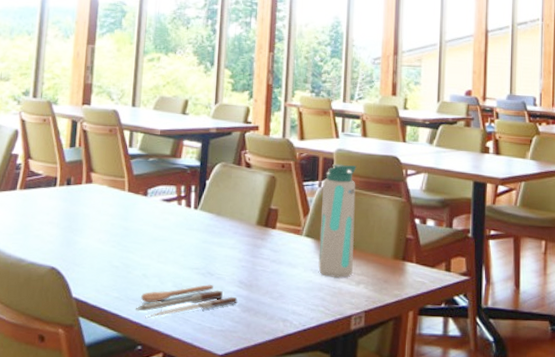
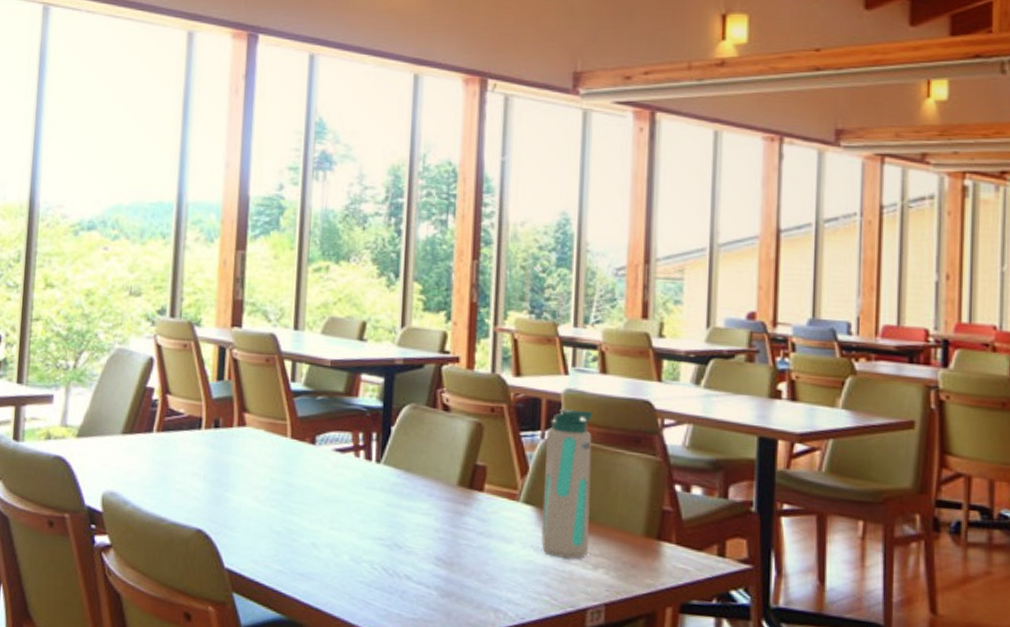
spoon: present [135,284,238,318] -> none [302,559,434,598]

